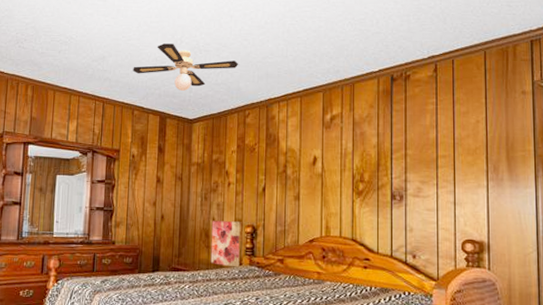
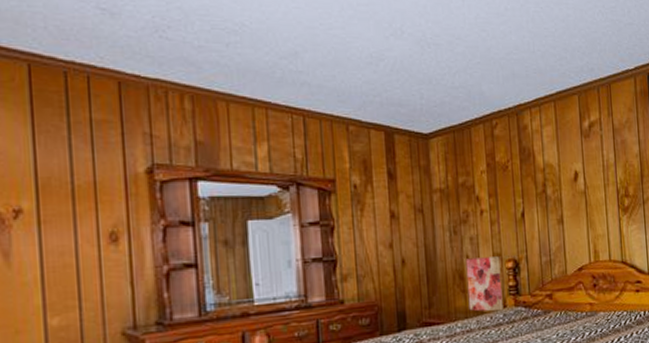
ceiling fan: present [133,44,239,91] -> none [340,34,479,97]

